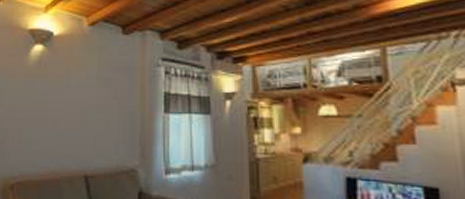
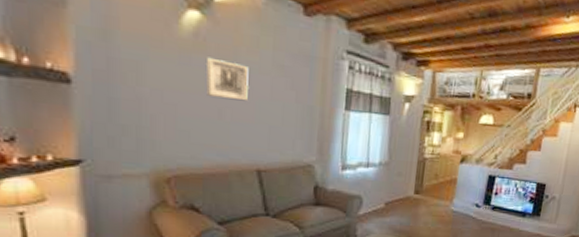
wall art: none [45,78,78,112] -> present [205,57,249,101]

